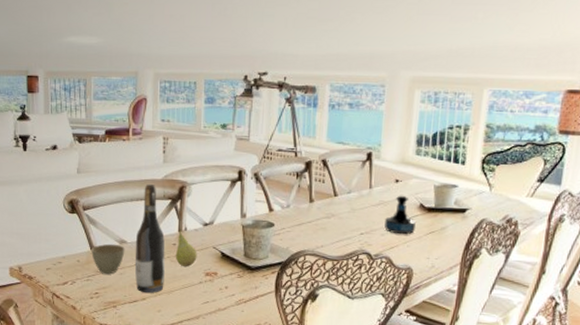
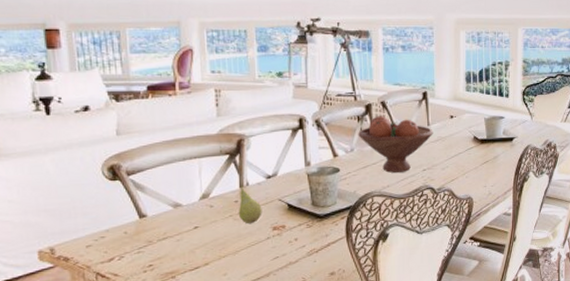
cup: present [91,243,125,275] -> none [140,209,181,244]
wine bottle: present [135,184,166,293] -> none [191,141,229,257]
fruit bowl: none [295,174,375,234] -> present [358,116,433,173]
tequila bottle: present [384,195,416,235] -> none [444,130,471,167]

